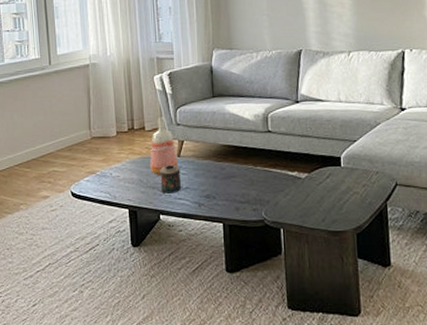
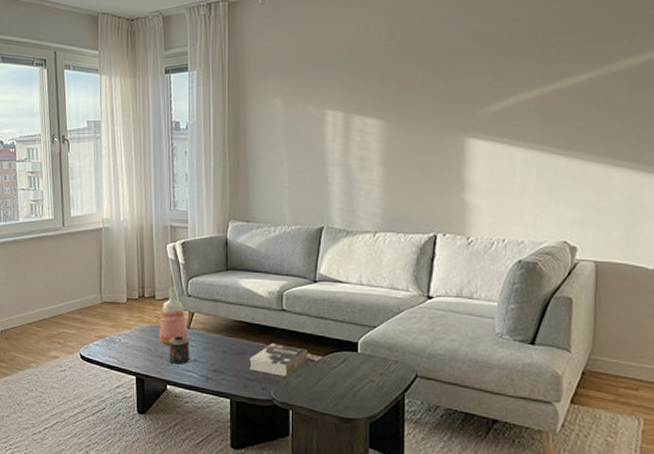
book: none [239,164,295,196] -> present [249,343,308,377]

